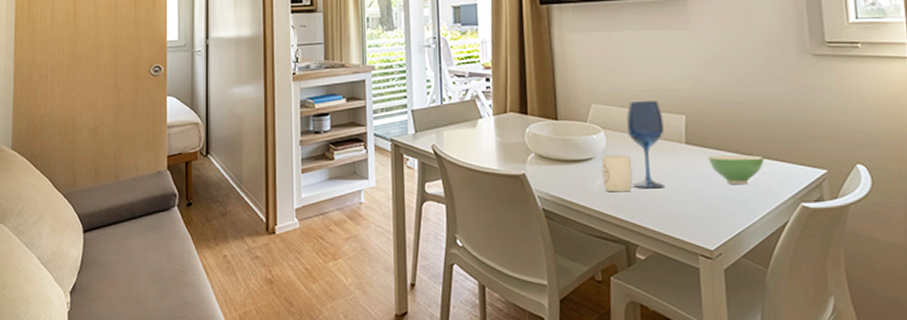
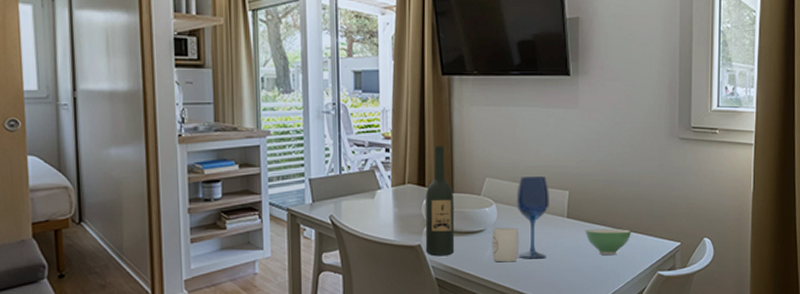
wine bottle: none [528,73,562,186] -> present [425,146,455,257]

